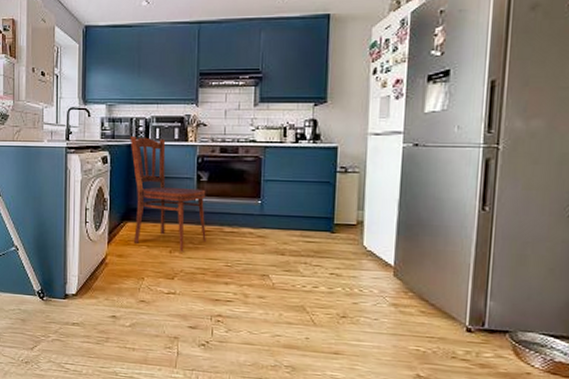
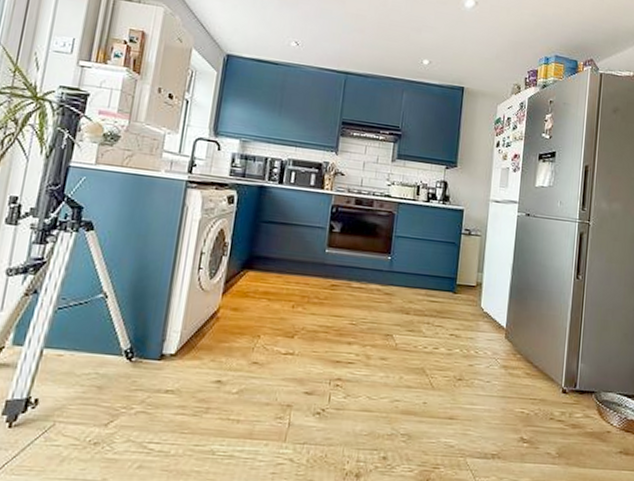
dining chair: present [130,137,206,251] -> none [254,177,337,307]

